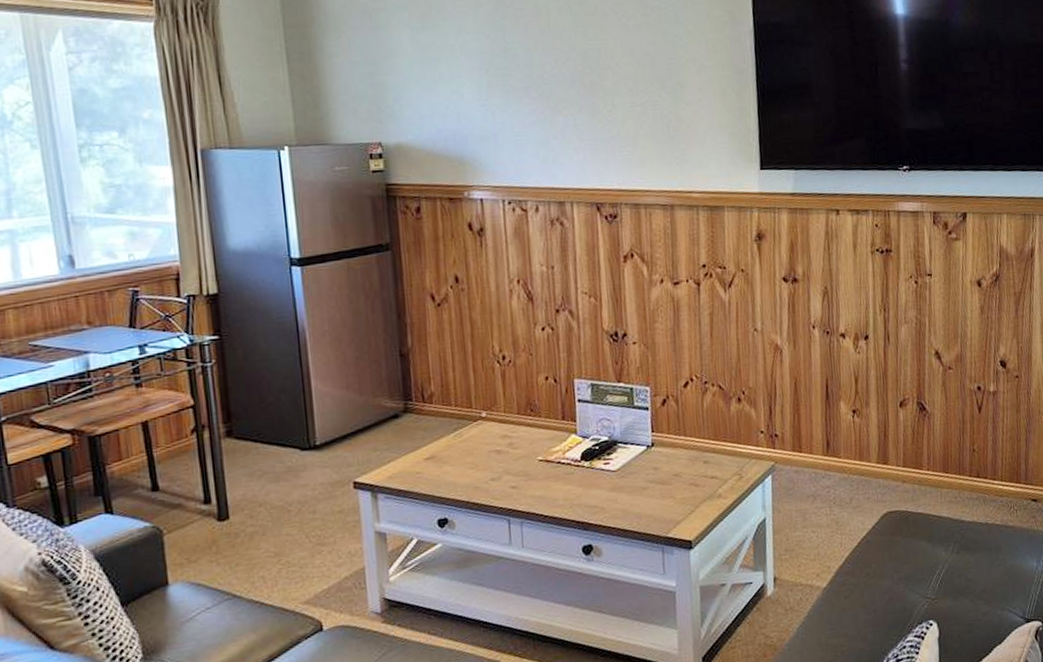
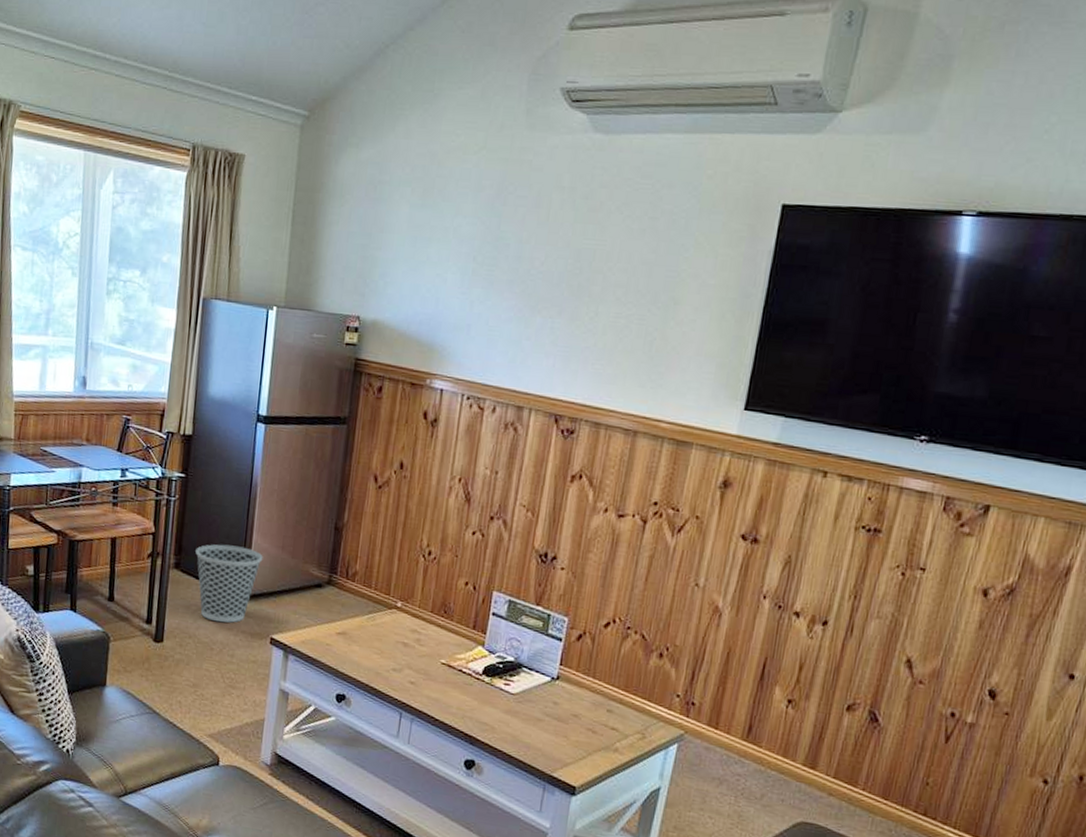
wastebasket: none [248,396,328,482] -> present [195,544,263,623]

